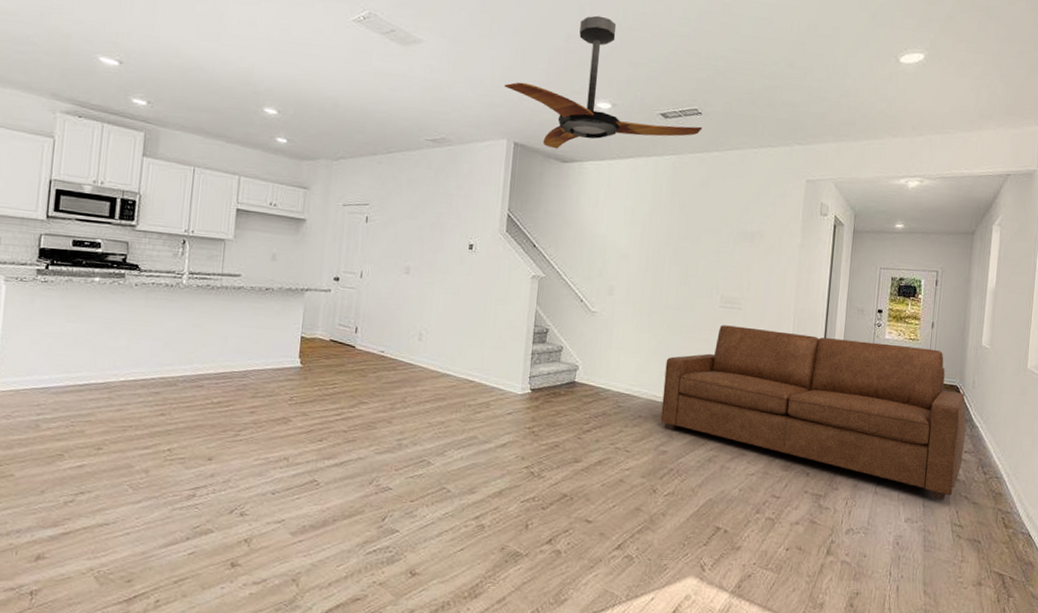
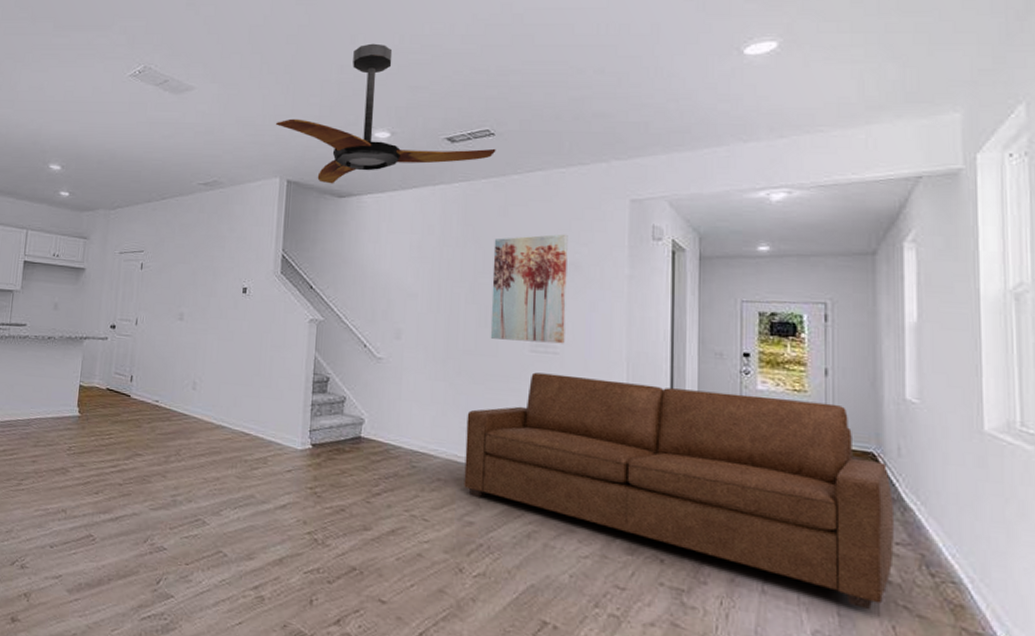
wall art: none [688,206,756,301] -> present [490,234,568,344]

